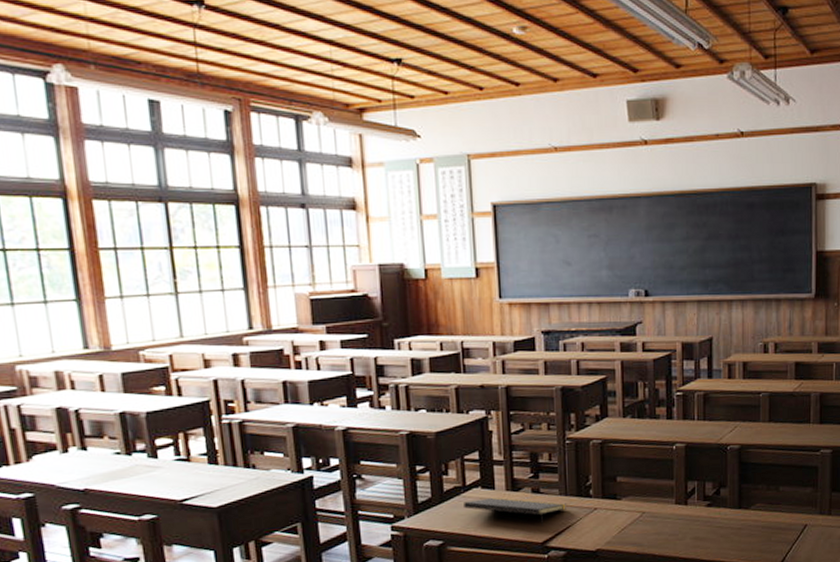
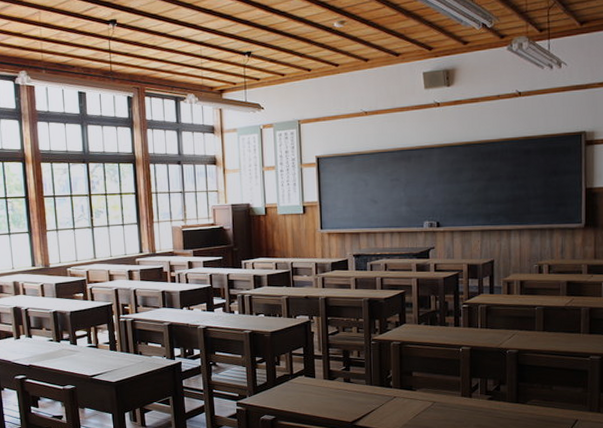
notepad: present [464,497,567,526] -> none [291,384,372,409]

